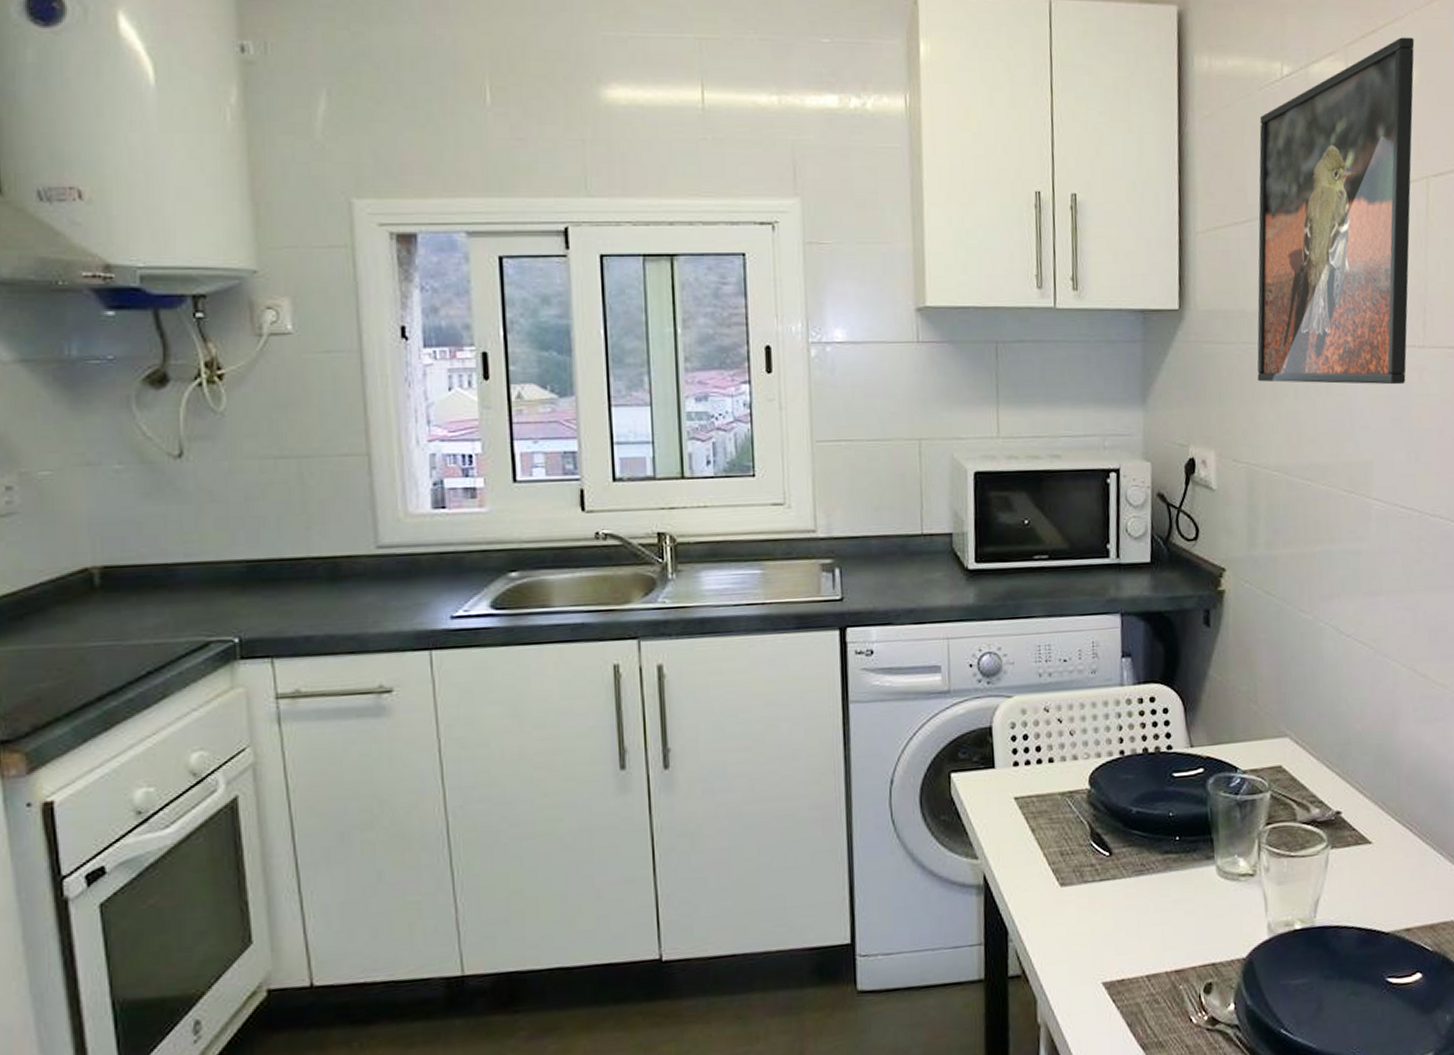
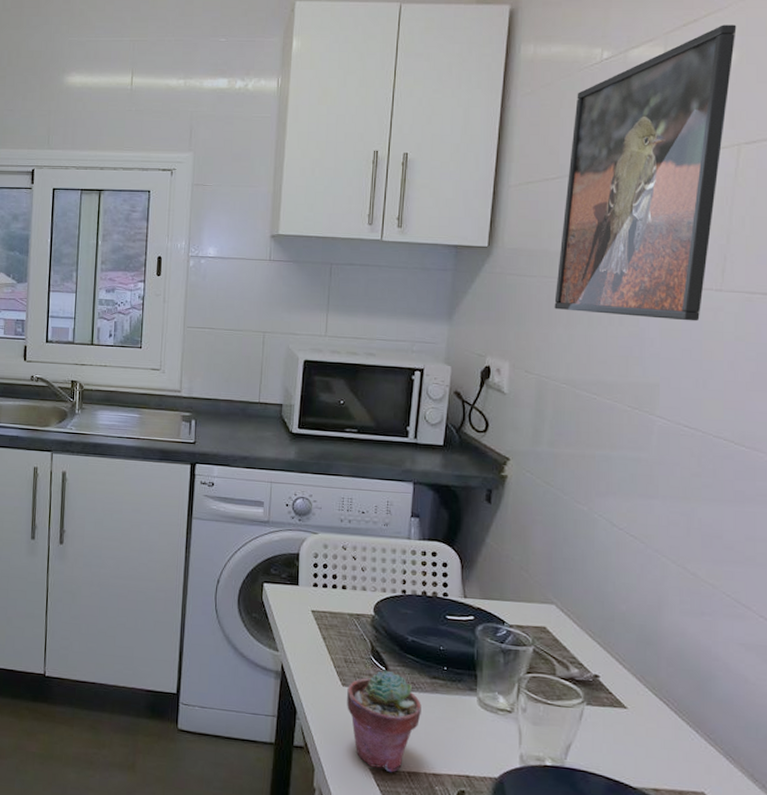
potted succulent: none [1067,855,1155,982] -> present [347,670,421,773]

